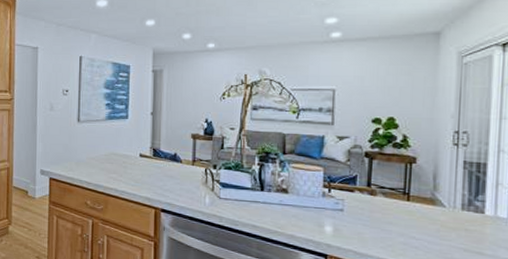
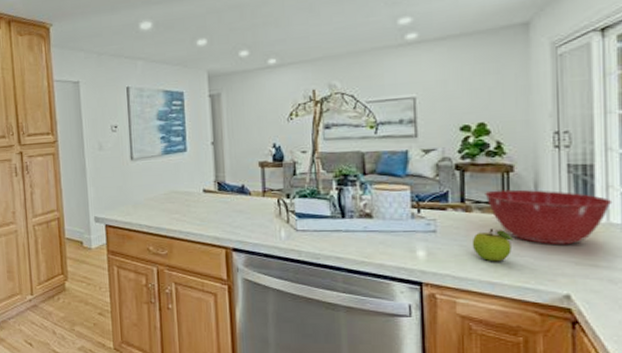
fruit: none [374,212,411,243] -> present [472,228,513,262]
mixing bowl: none [389,178,501,233] -> present [485,189,613,245]

